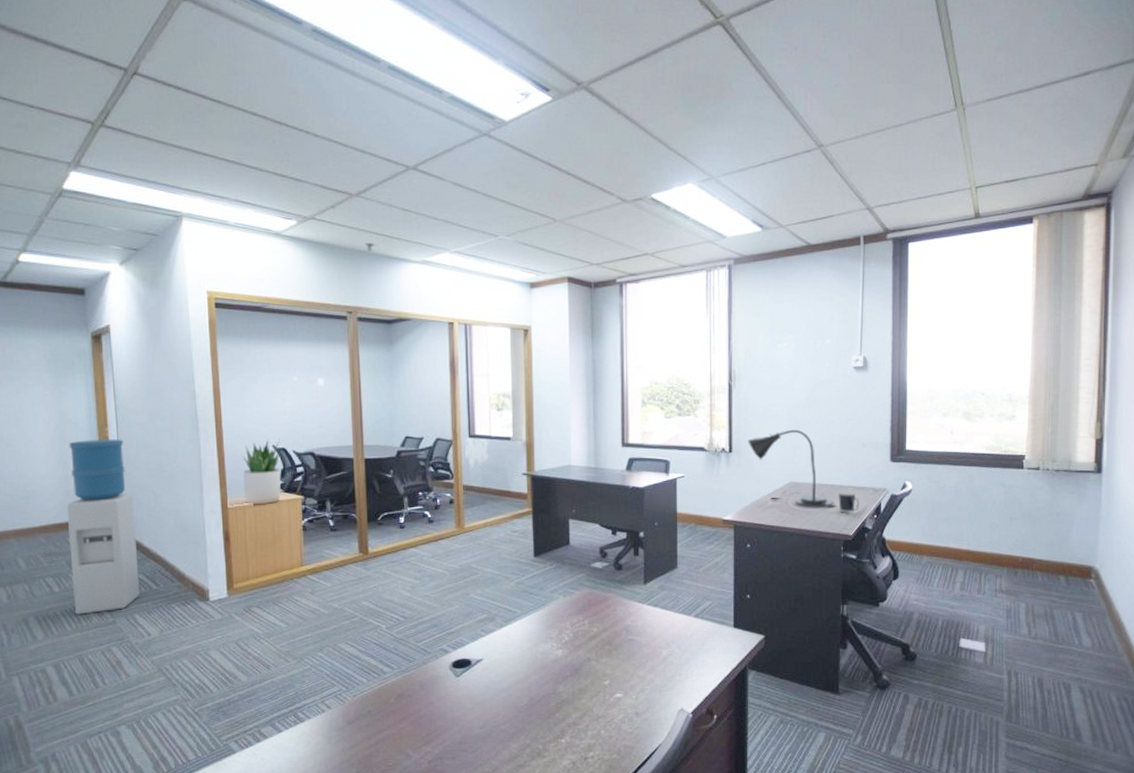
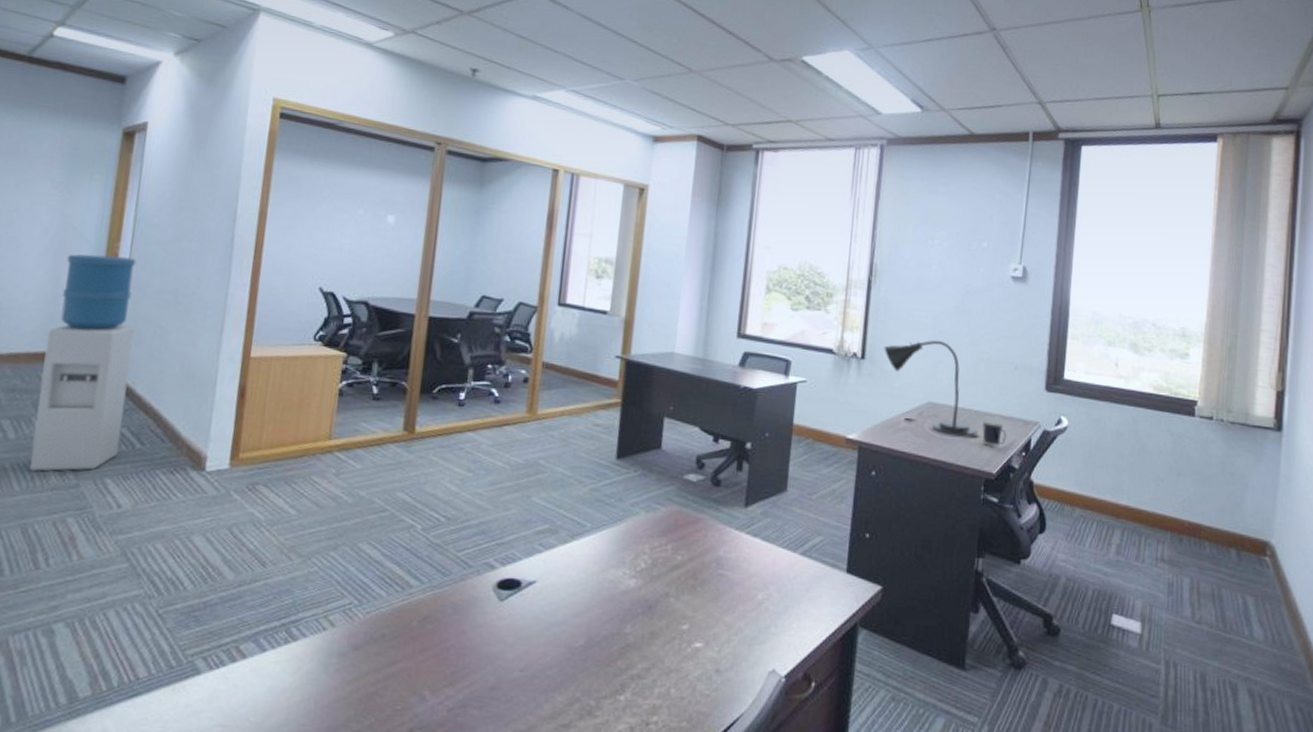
planter: present [243,438,282,504] -> none [272,278,329,358]

